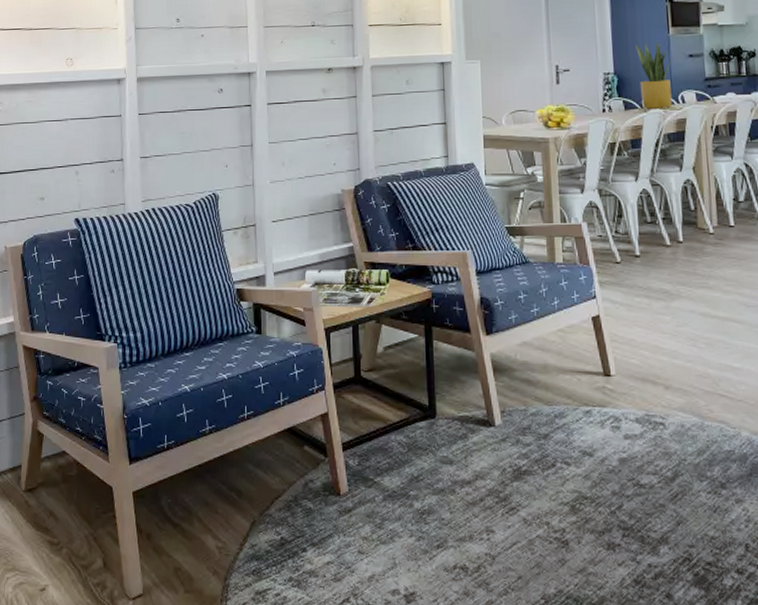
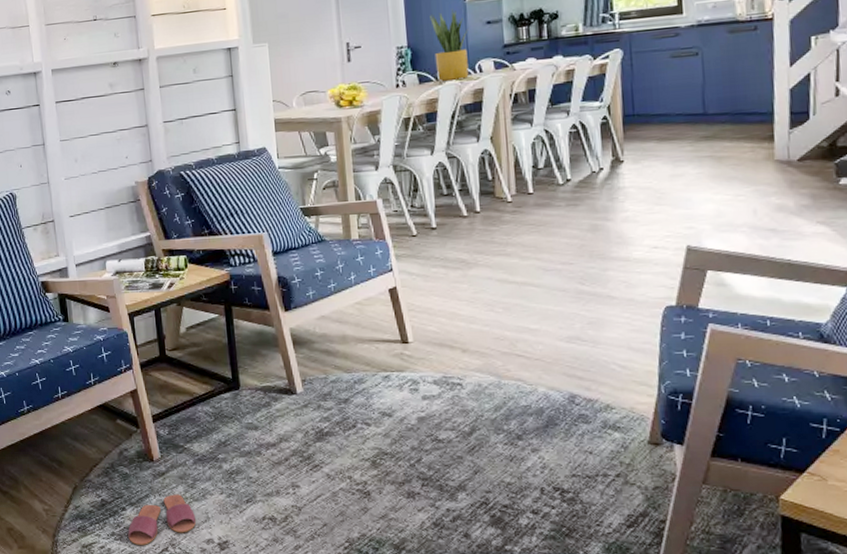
slippers: none [307,535,382,595] -> present [128,494,197,546]

